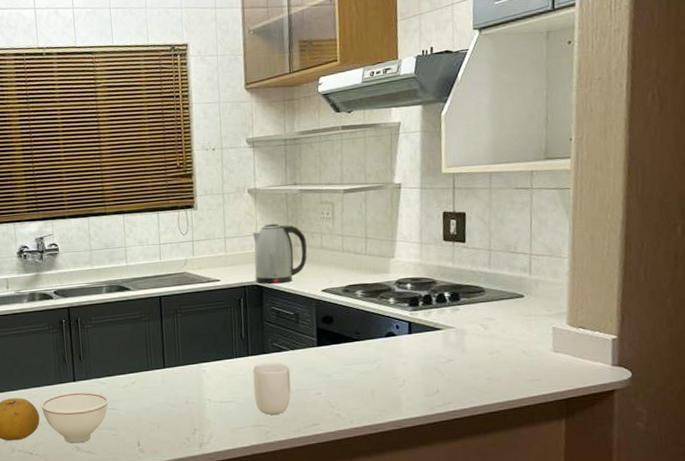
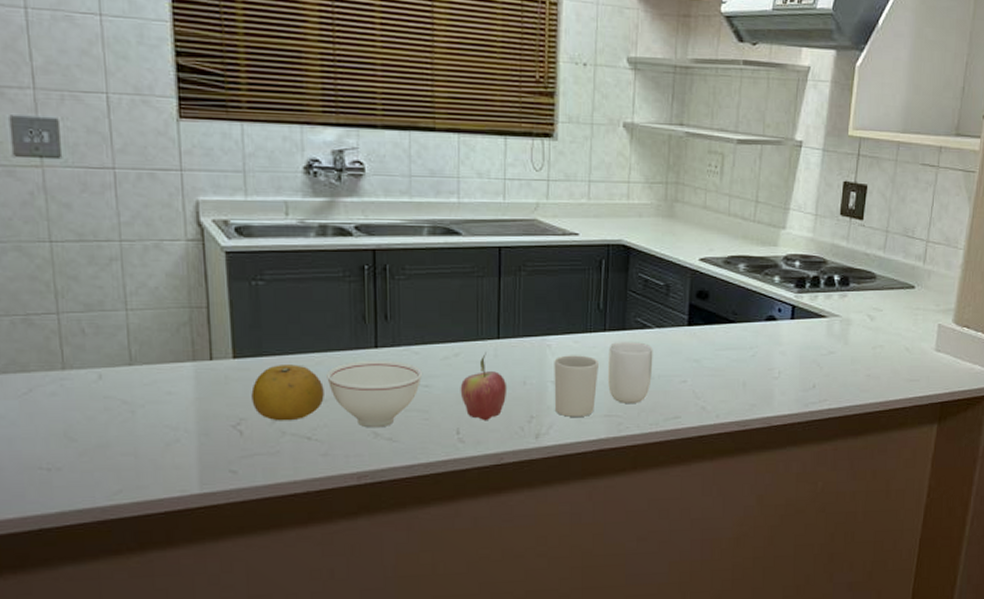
fruit: none [138,379,175,435] -> present [460,351,508,421]
mug: none [209,377,246,428] -> present [554,355,598,417]
kettle: present [252,223,307,284] -> none [622,170,687,246]

